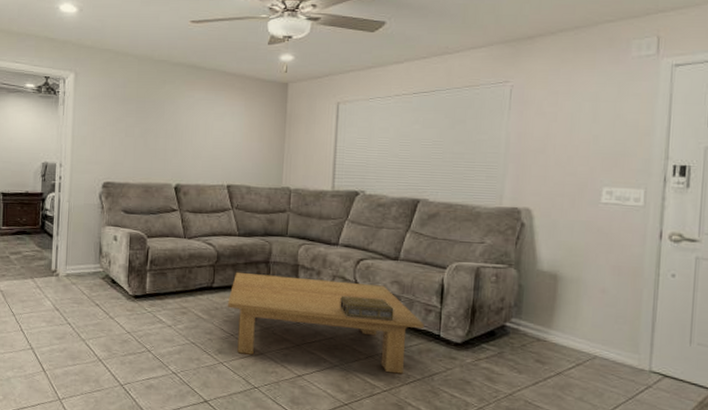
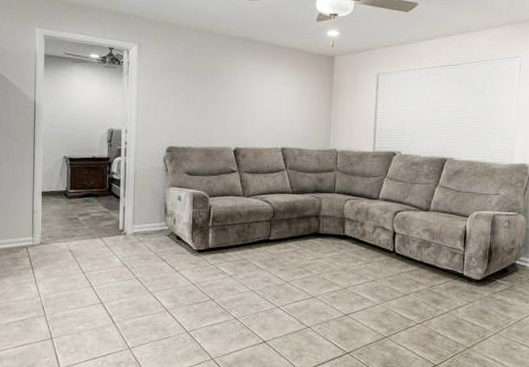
coffee table: present [227,272,425,374] -> none [282,225,451,309]
decorative box: present [340,295,394,321] -> none [380,243,426,263]

